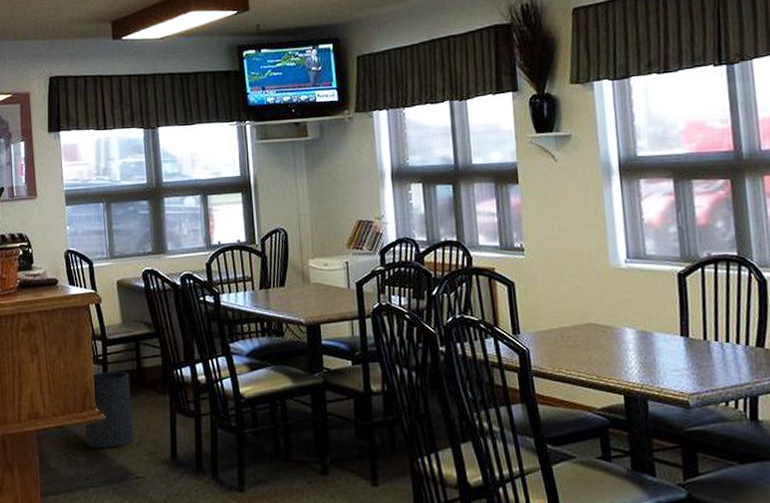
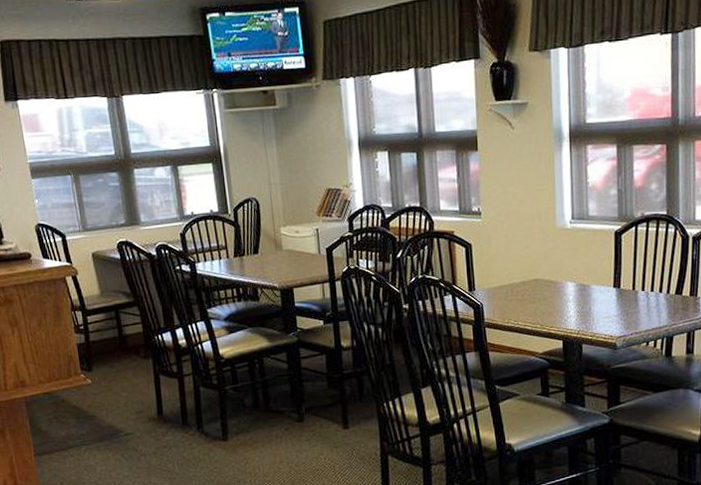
trash can: present [84,371,134,448] -> none [71,339,121,411]

